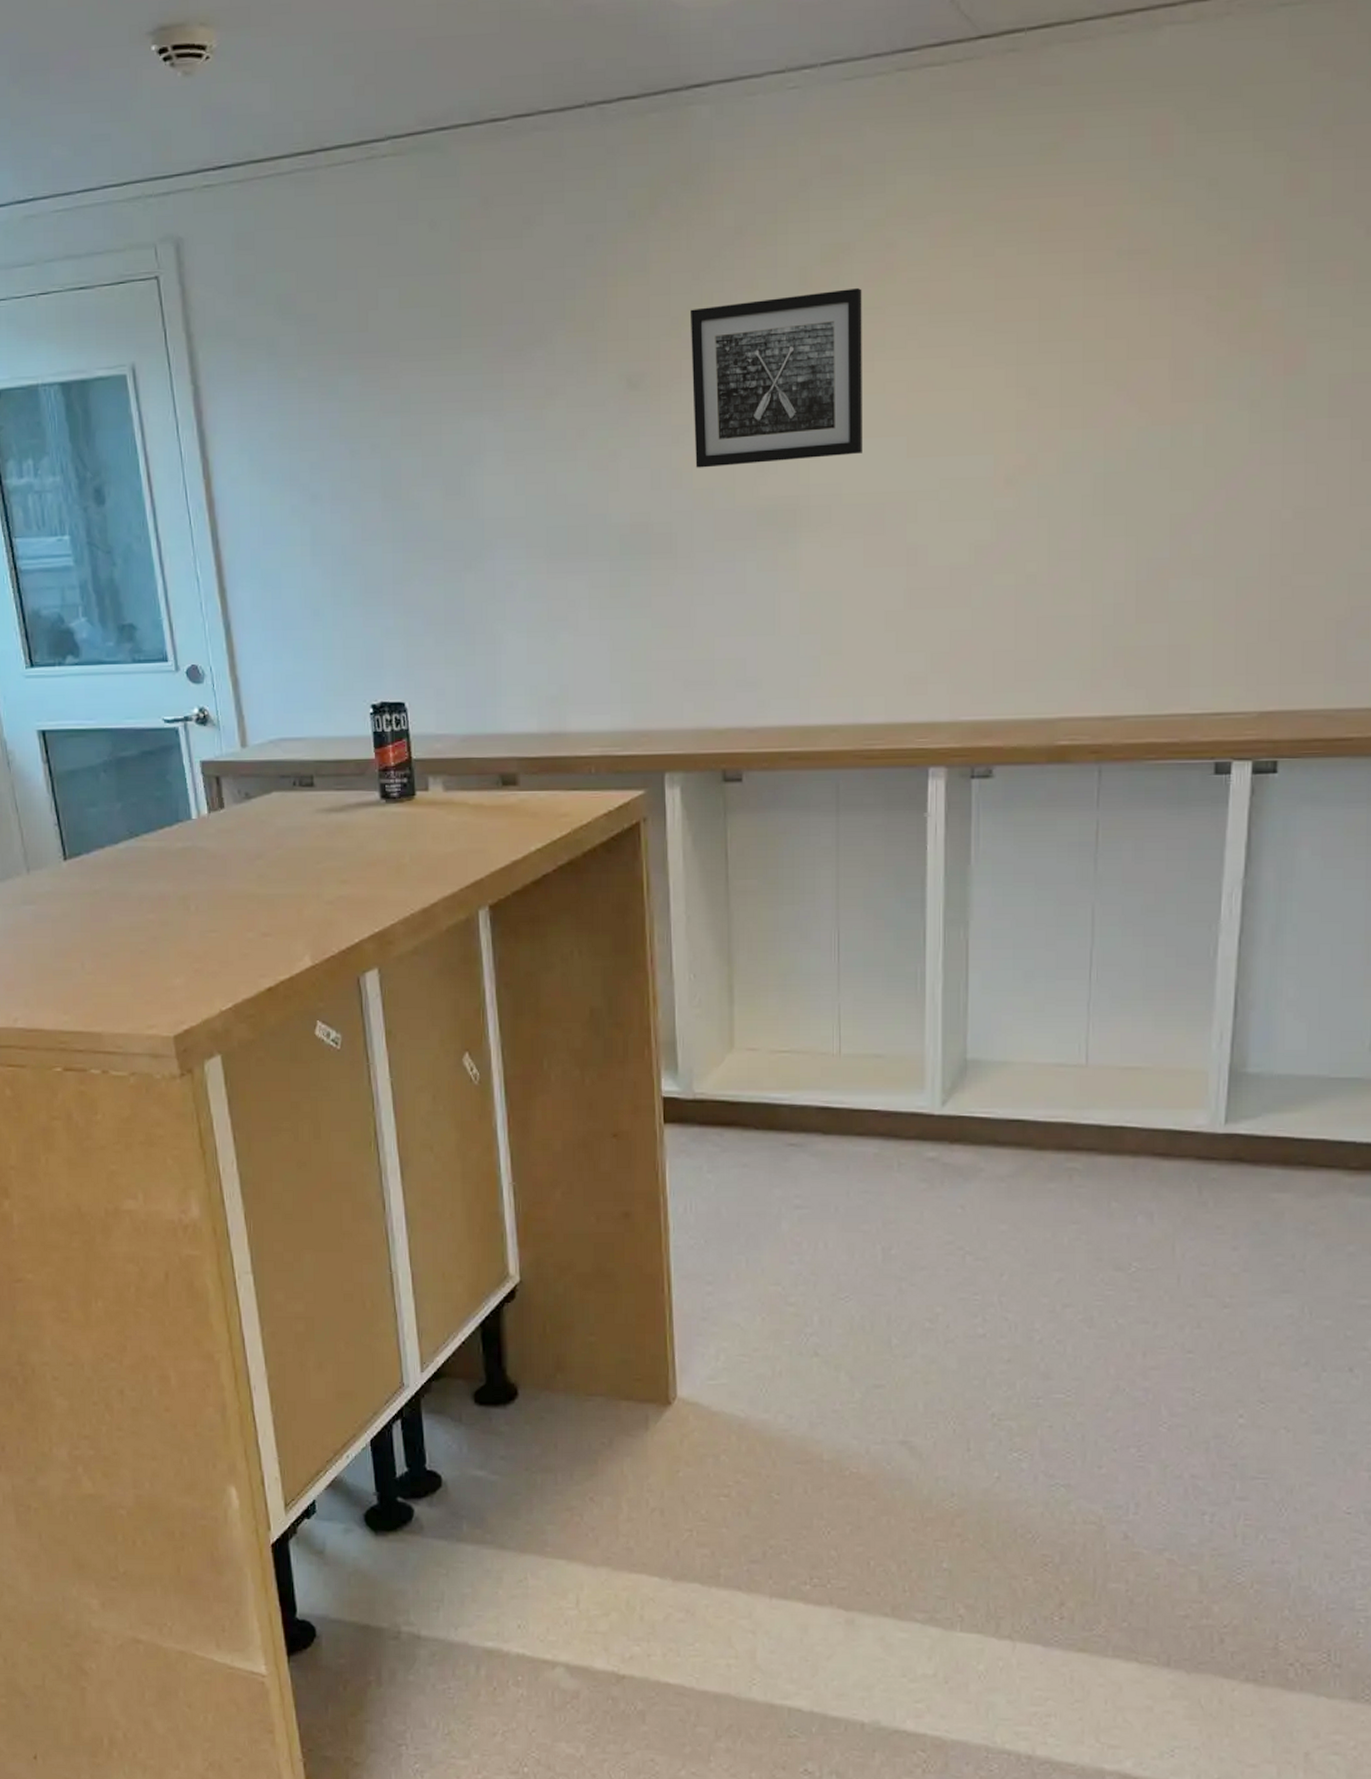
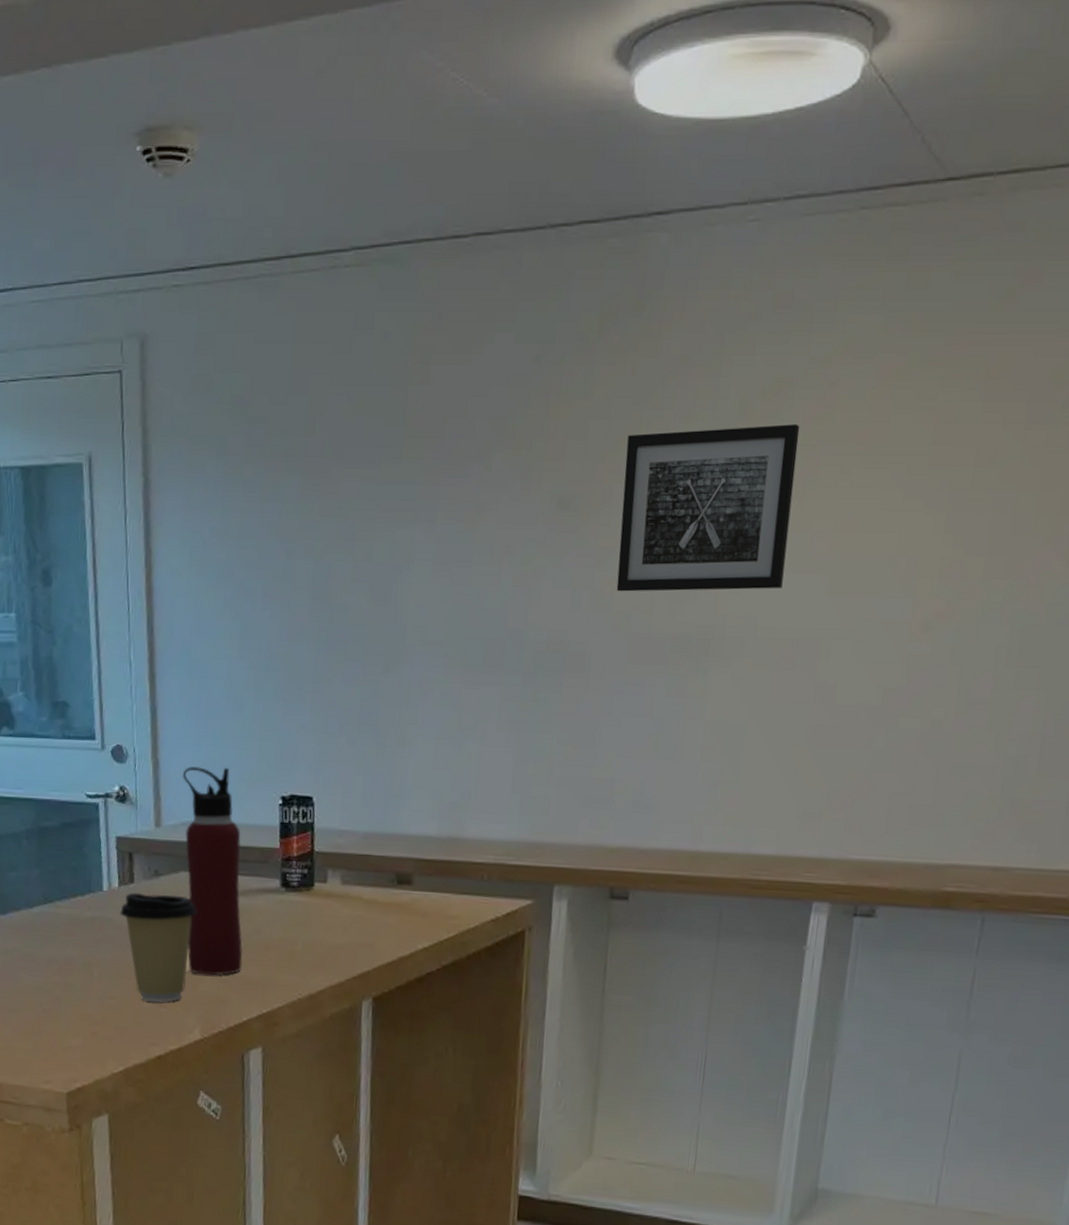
coffee cup: none [212,817,294,932] -> present [120,892,197,1002]
water bottle: none [264,679,348,898] -> present [182,767,243,976]

